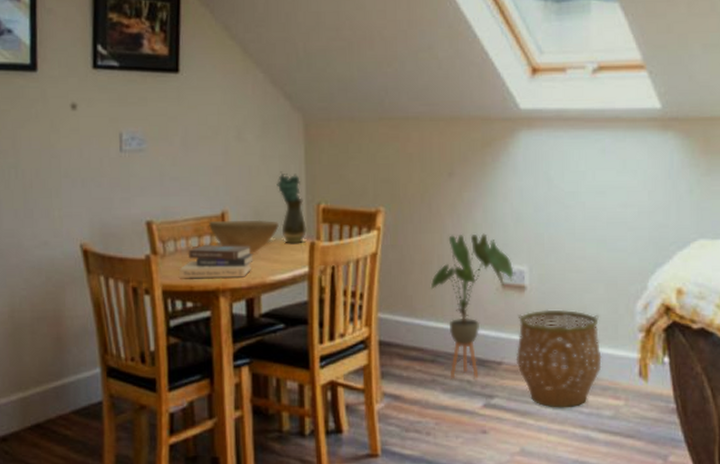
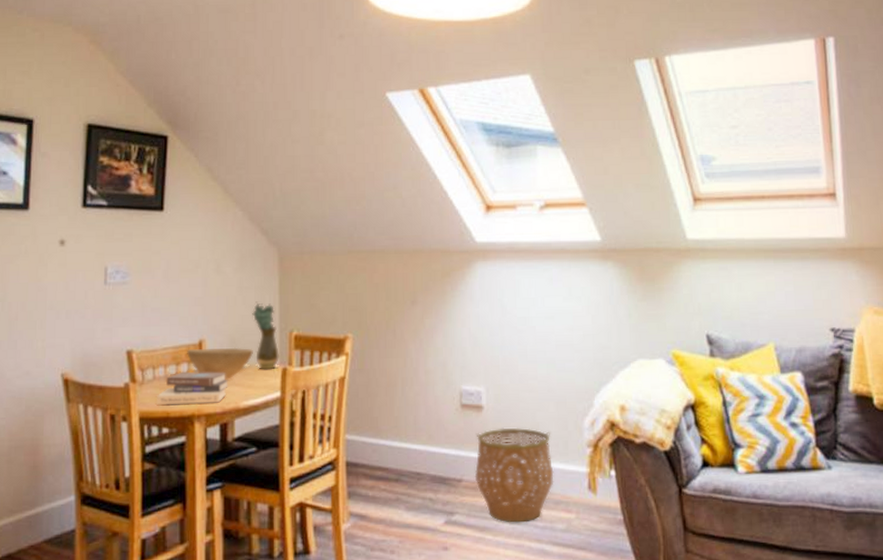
house plant: present [430,233,514,378] -> none [394,357,472,496]

